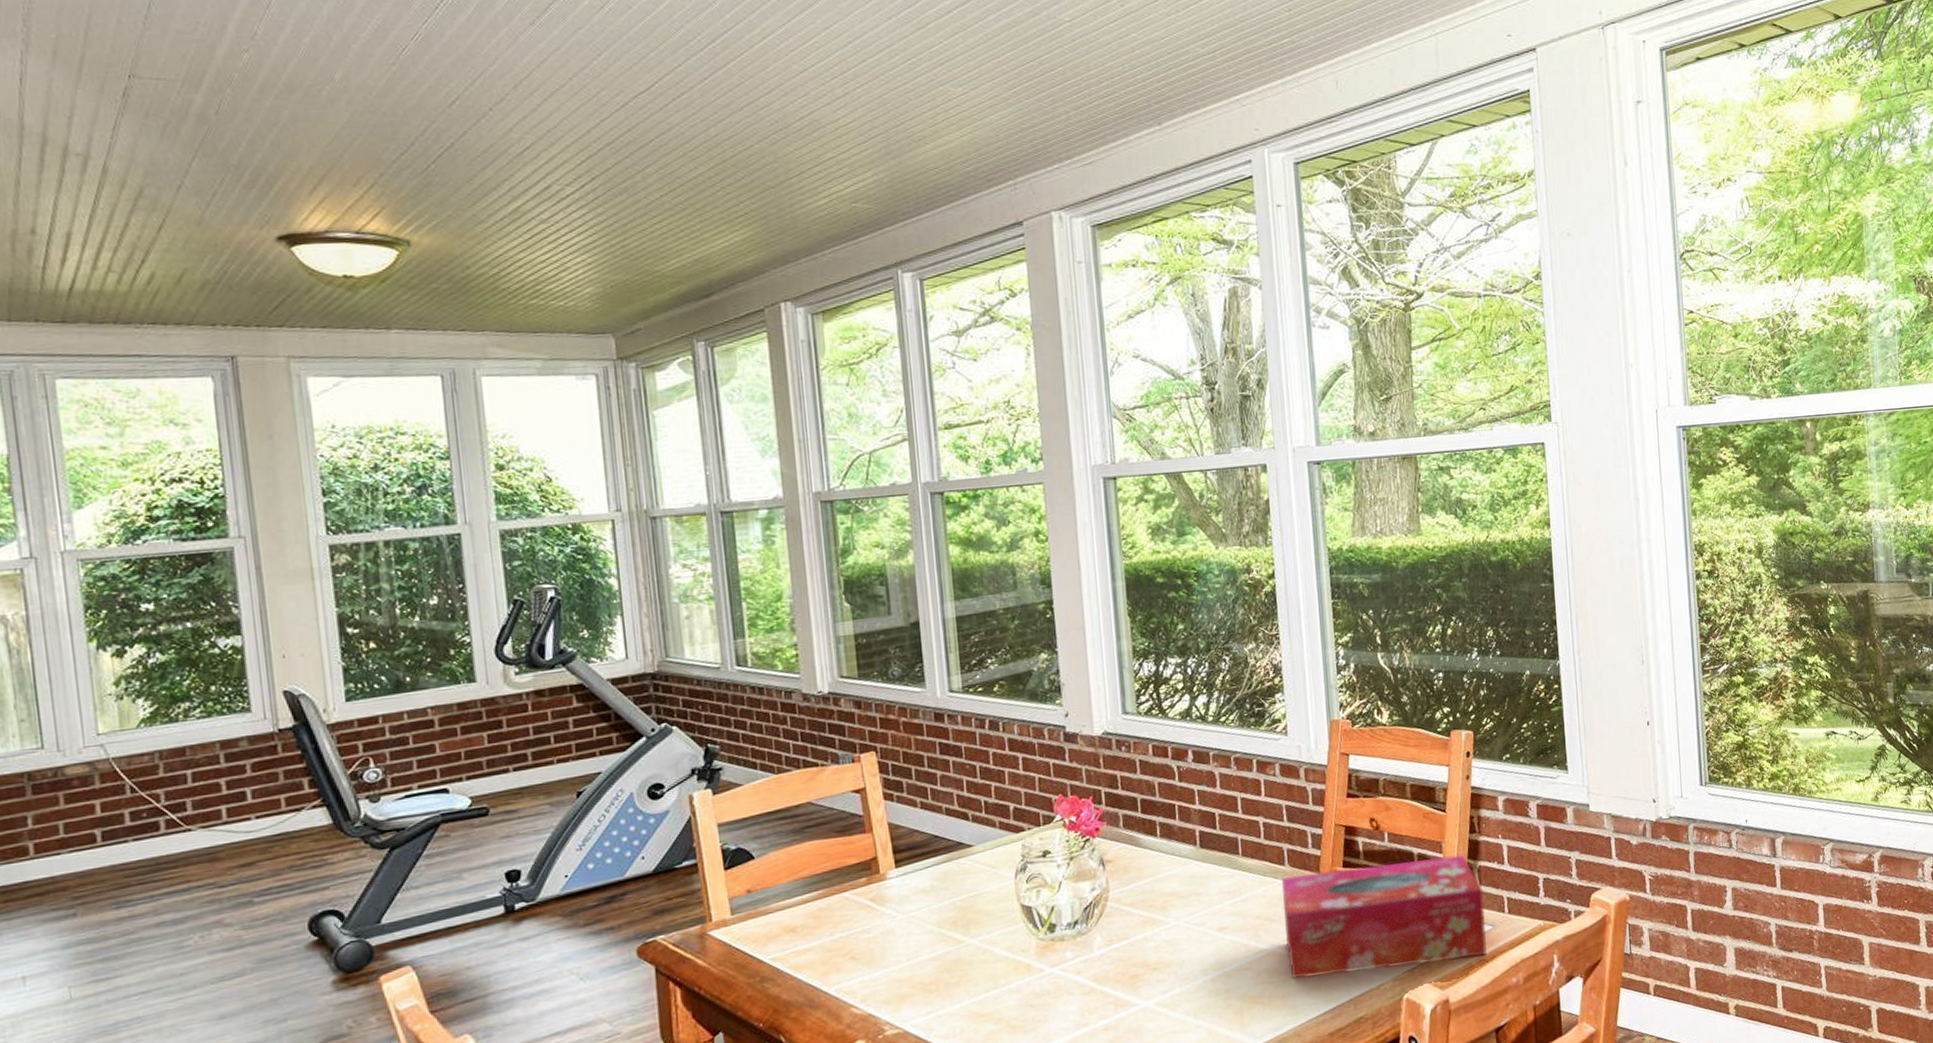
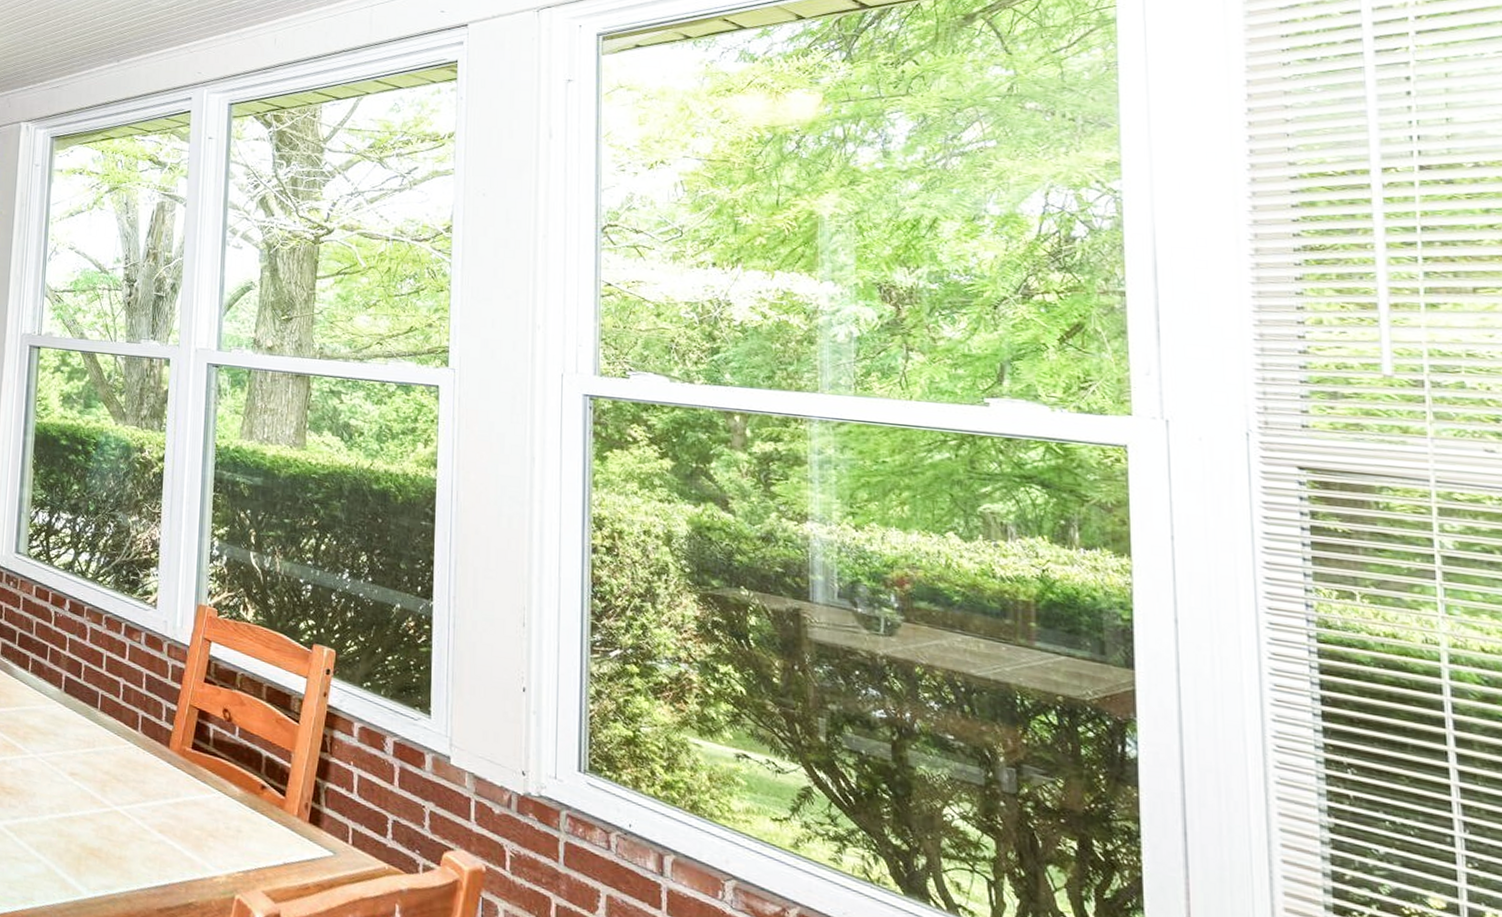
tissue box: present [1281,854,1487,979] -> none [128,742,328,882]

